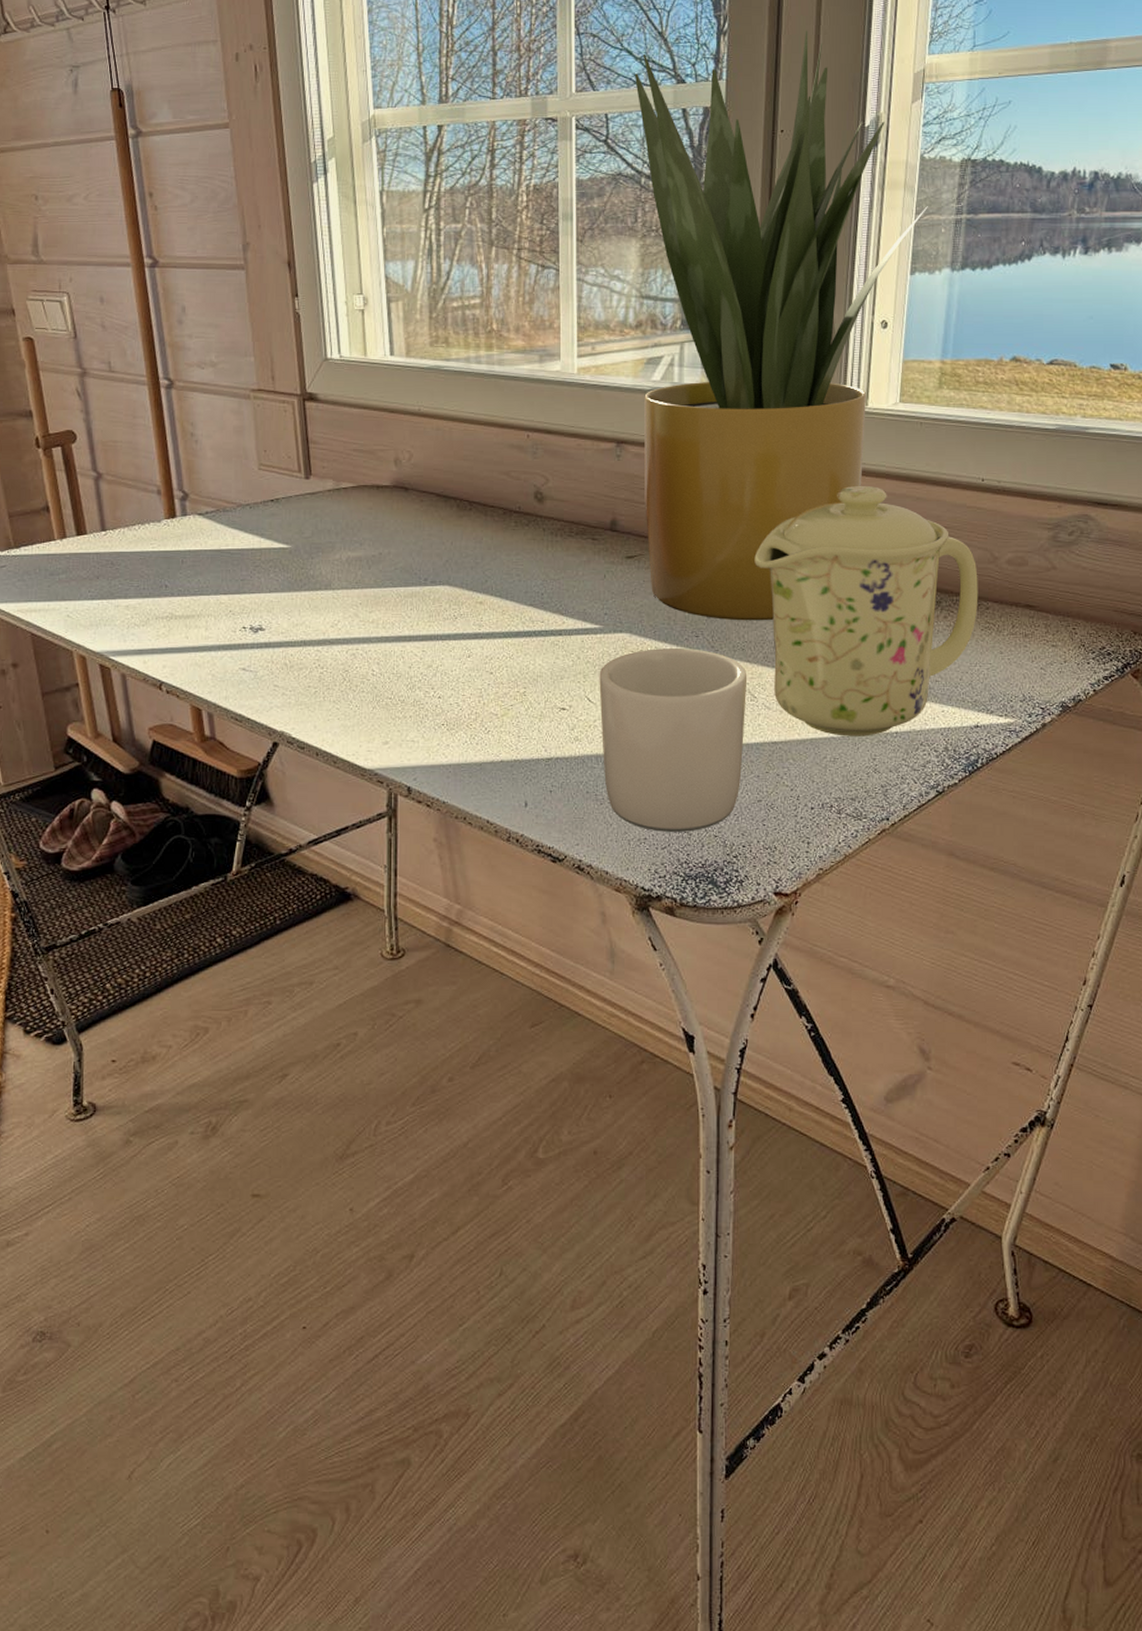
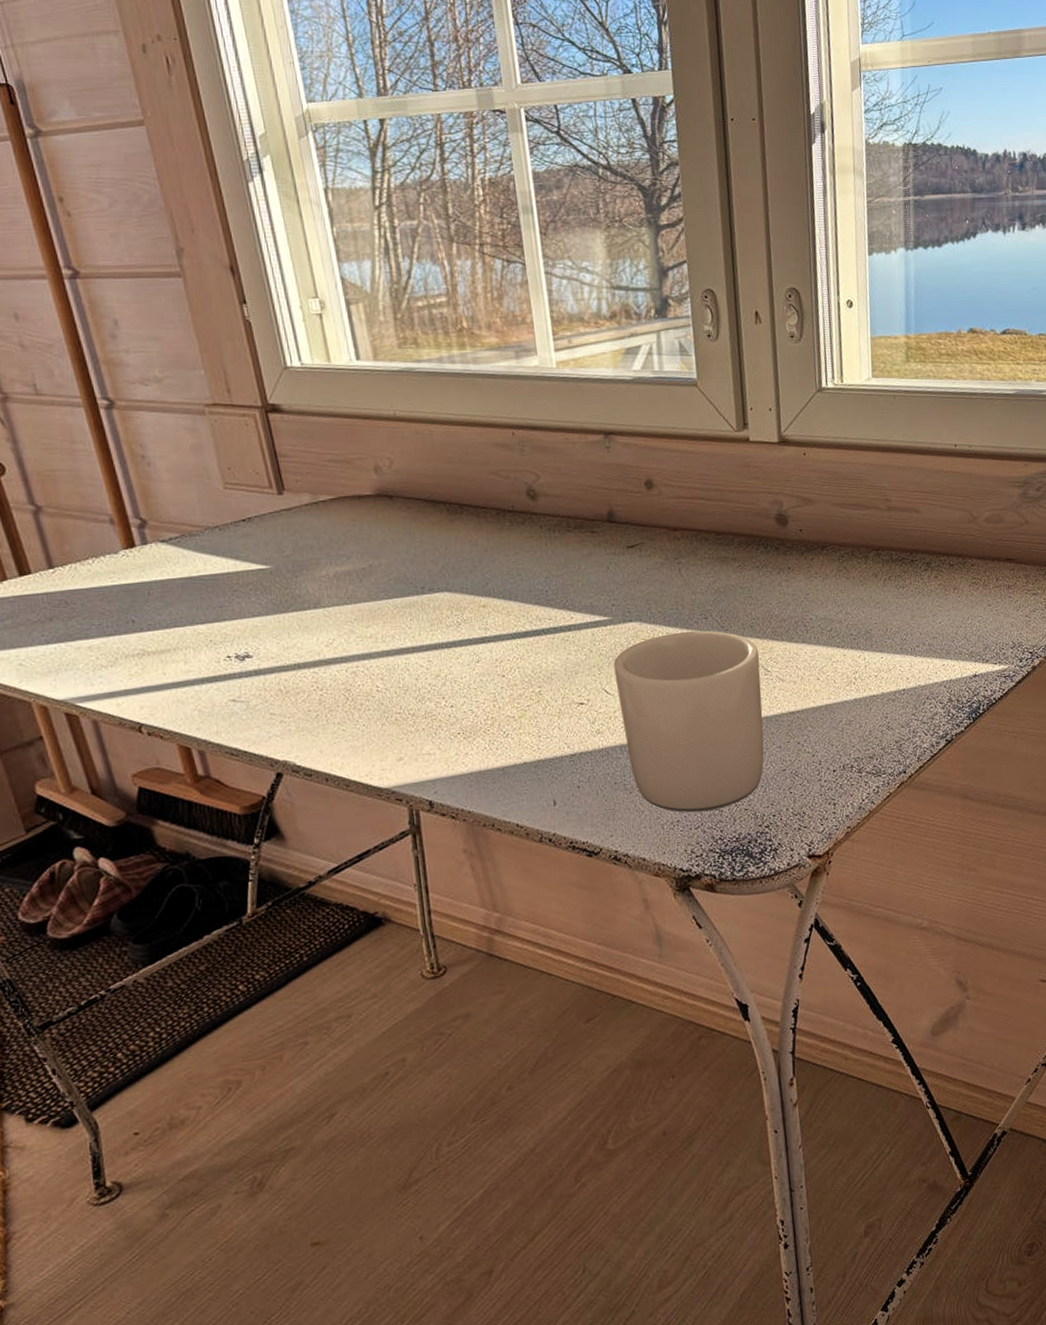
planter: present [634,30,928,621] -> none [579,20,878,600]
mug: present [754,485,978,736] -> none [752,458,964,699]

